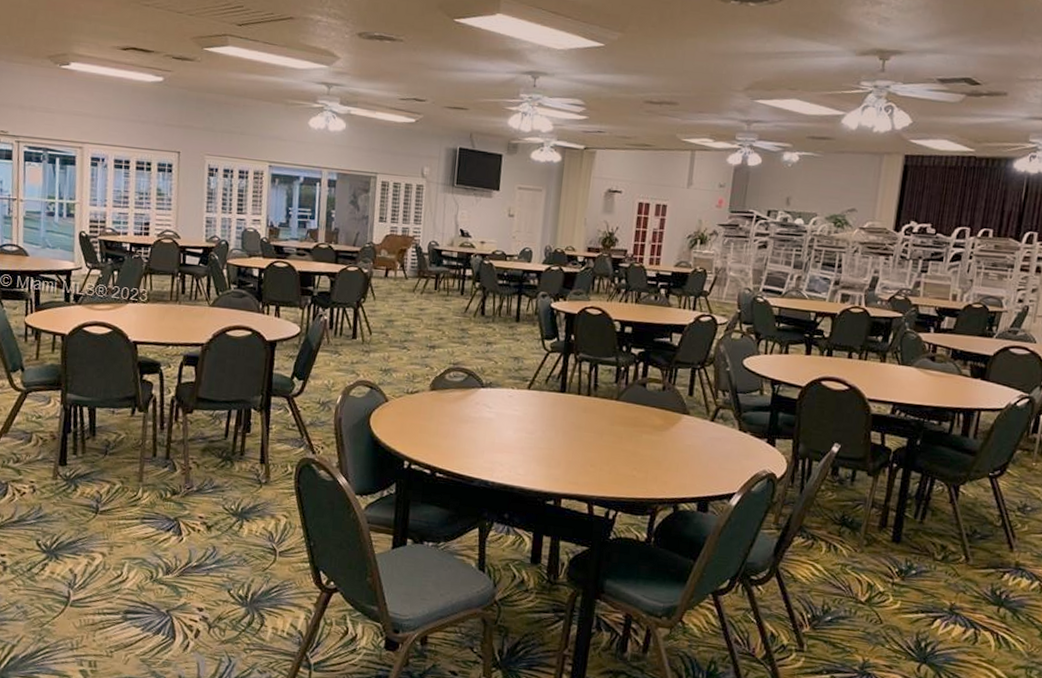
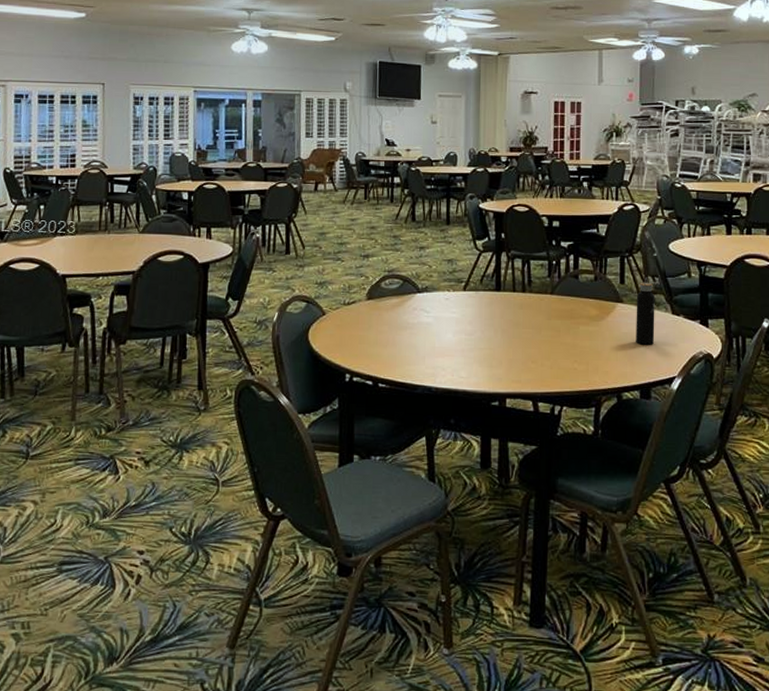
water bottle: none [698,391,723,460] -> present [636,277,655,345]

